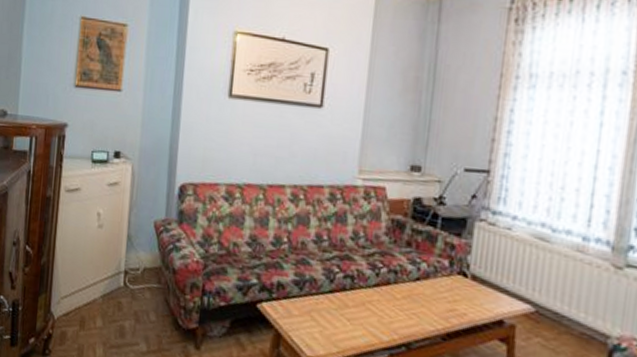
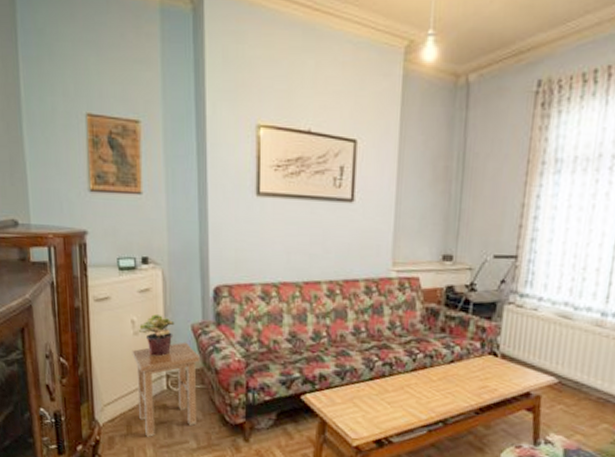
stool: none [93,238,159,336] -> present [132,342,200,437]
potted plant: none [103,208,138,252] -> present [138,314,175,357]

